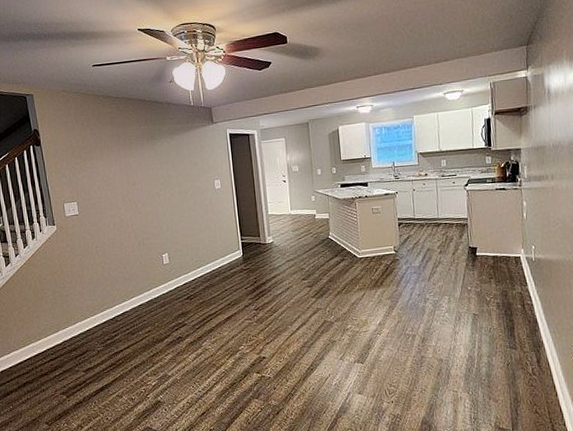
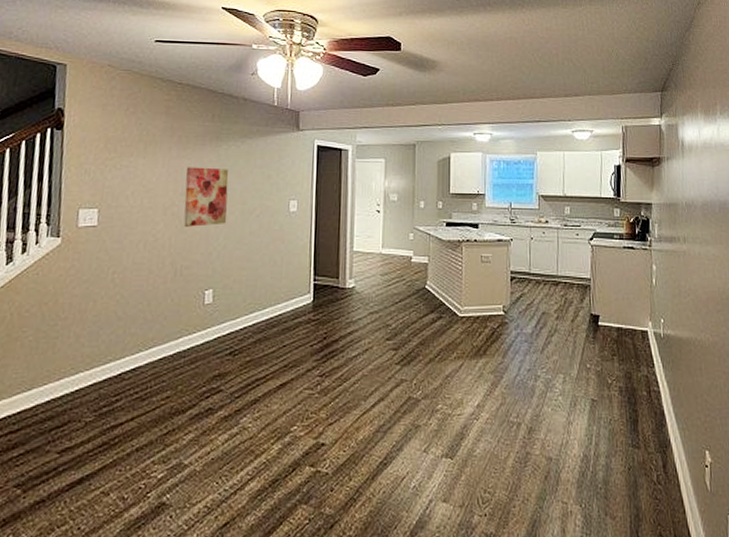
wall art: none [133,161,170,209] -> present [183,167,229,227]

